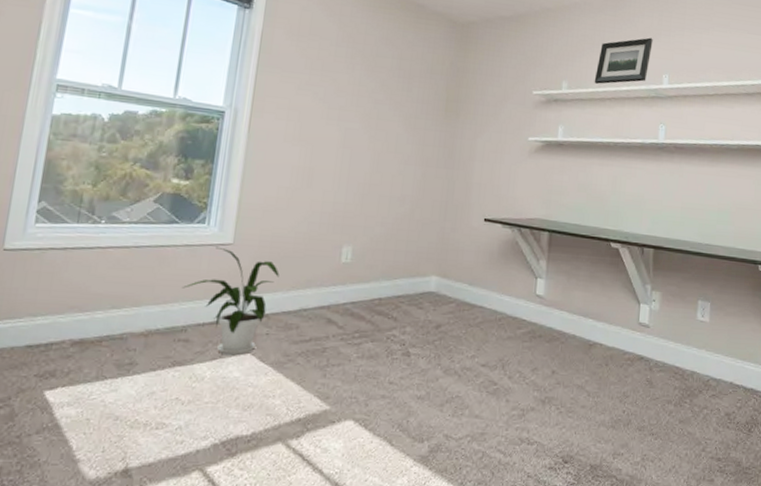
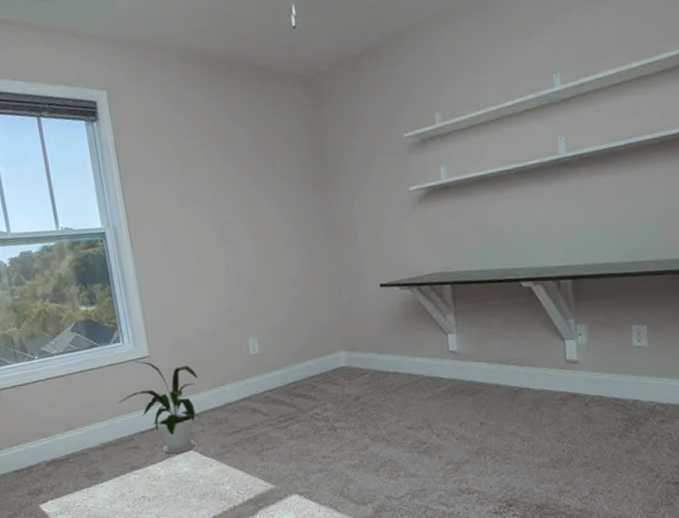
picture frame: present [594,37,653,84] -> none [471,32,535,107]

